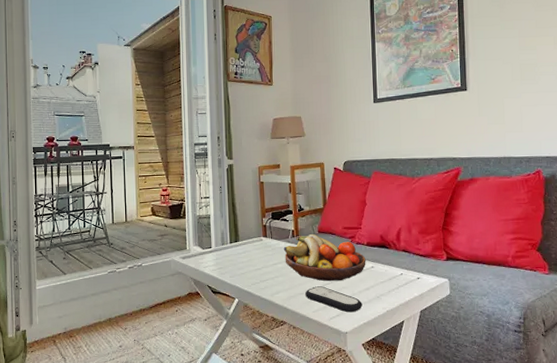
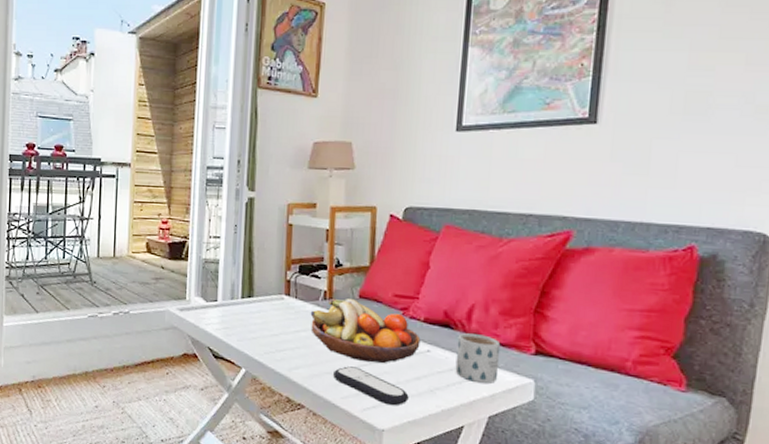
mug: none [392,250,423,287] -> present [455,333,501,384]

